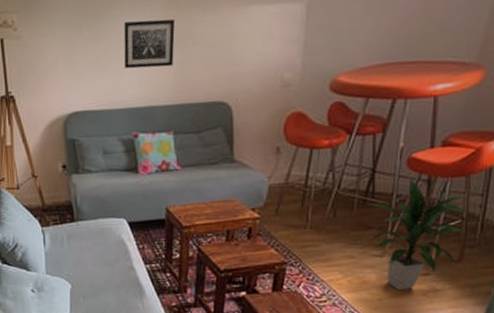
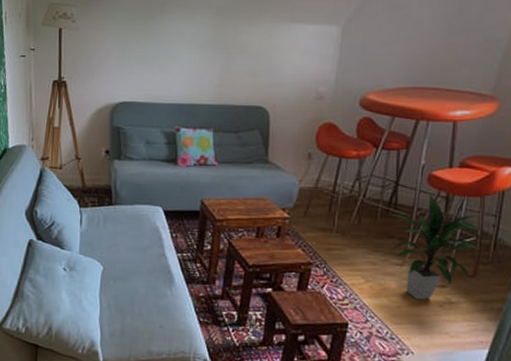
wall art: present [123,19,175,69] -> none [172,25,221,69]

